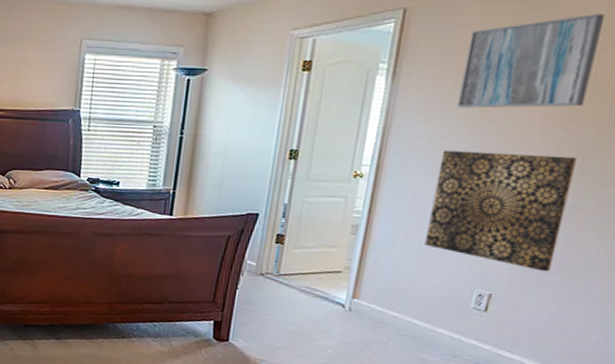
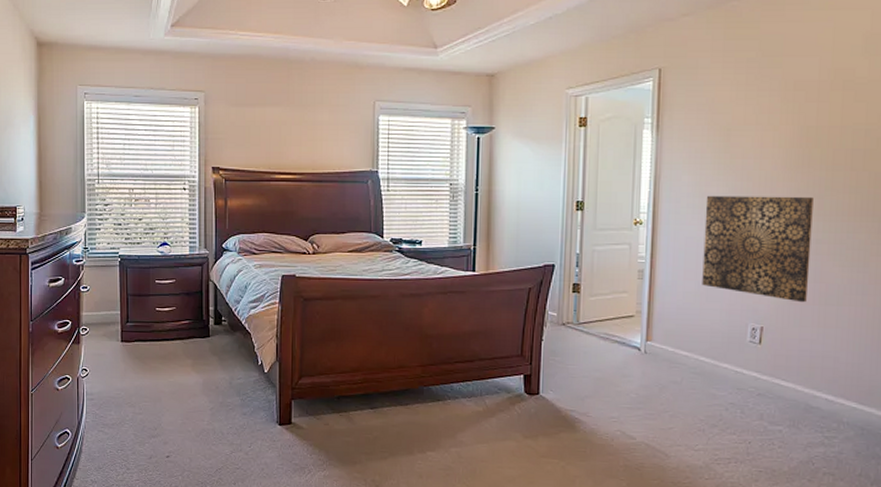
wall art: present [456,14,604,109] -> none [712,71,817,156]

